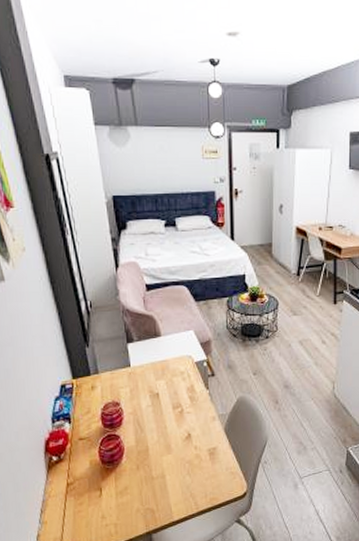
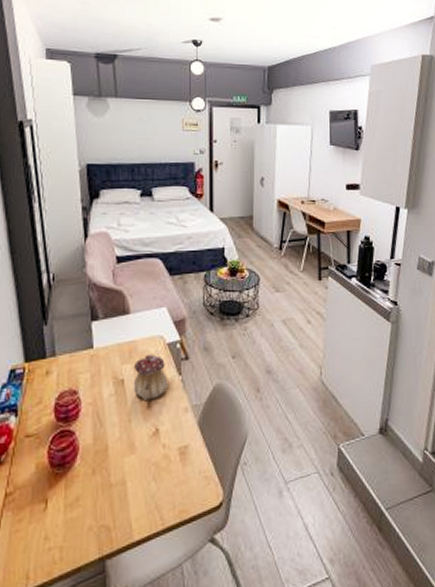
teapot: none [167,371,197,412] -> present [133,354,168,402]

